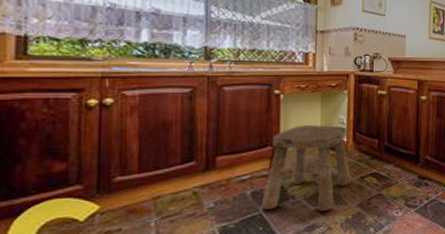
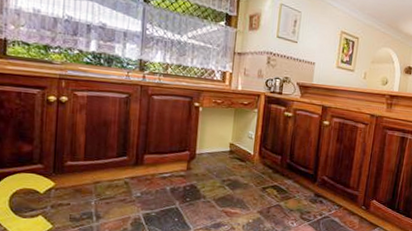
stool: present [261,125,351,212] -> none [178,136,255,213]

